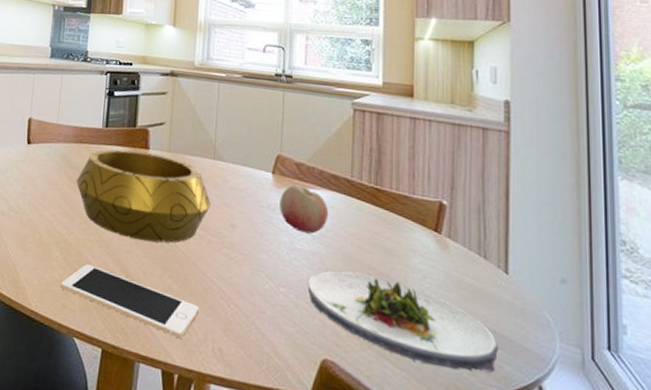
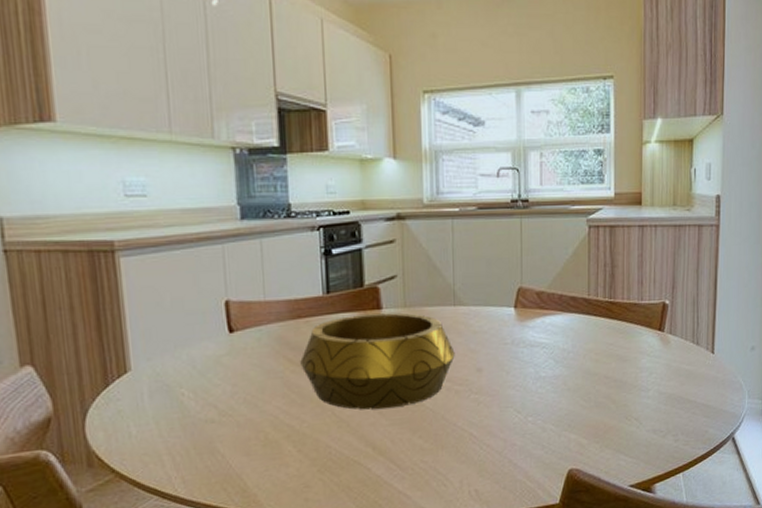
cell phone: present [60,264,199,339] -> none [299,448,452,494]
fruit: present [280,184,329,234] -> none [523,314,569,360]
salad plate: present [307,271,498,372] -> none [553,383,705,448]

